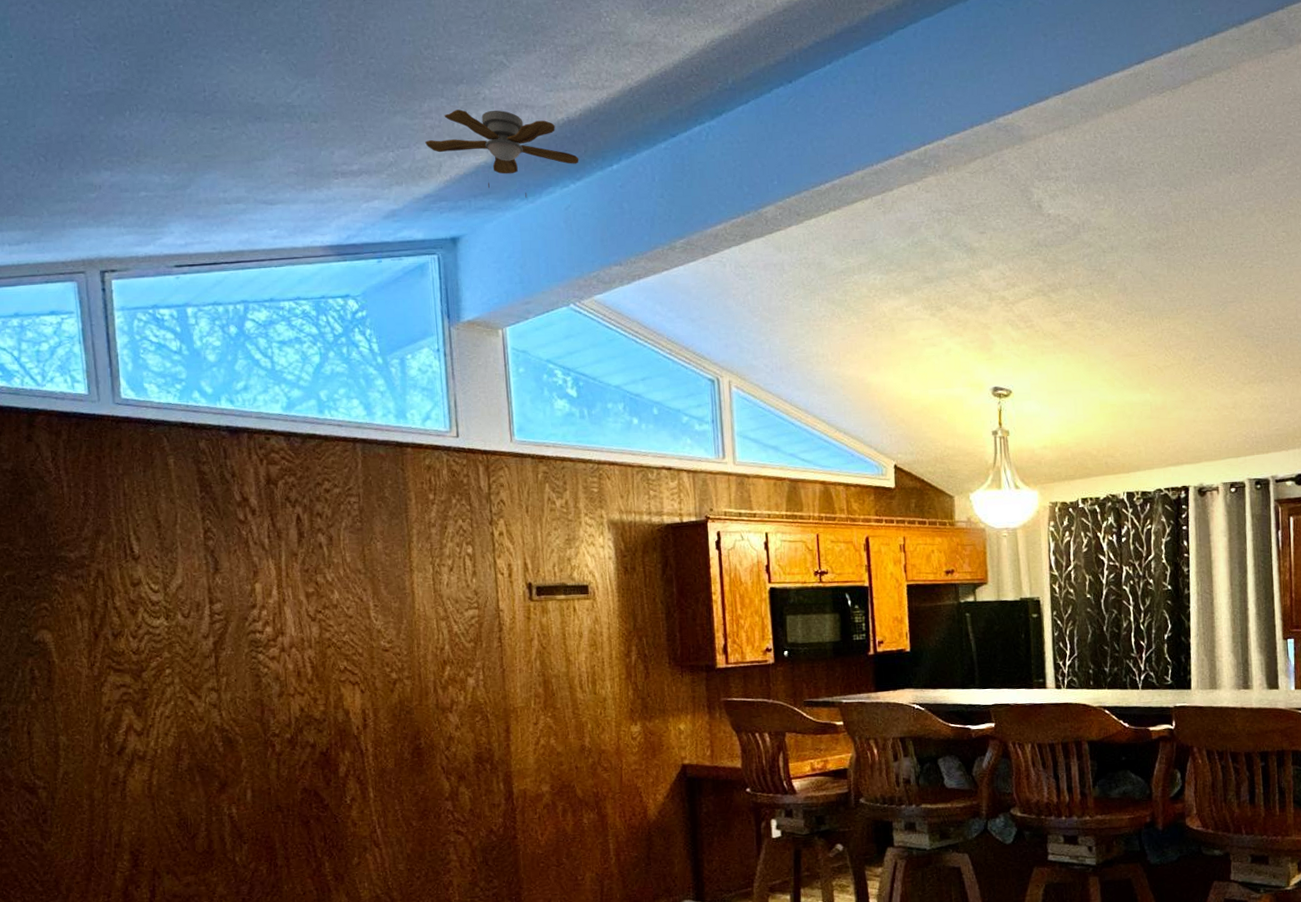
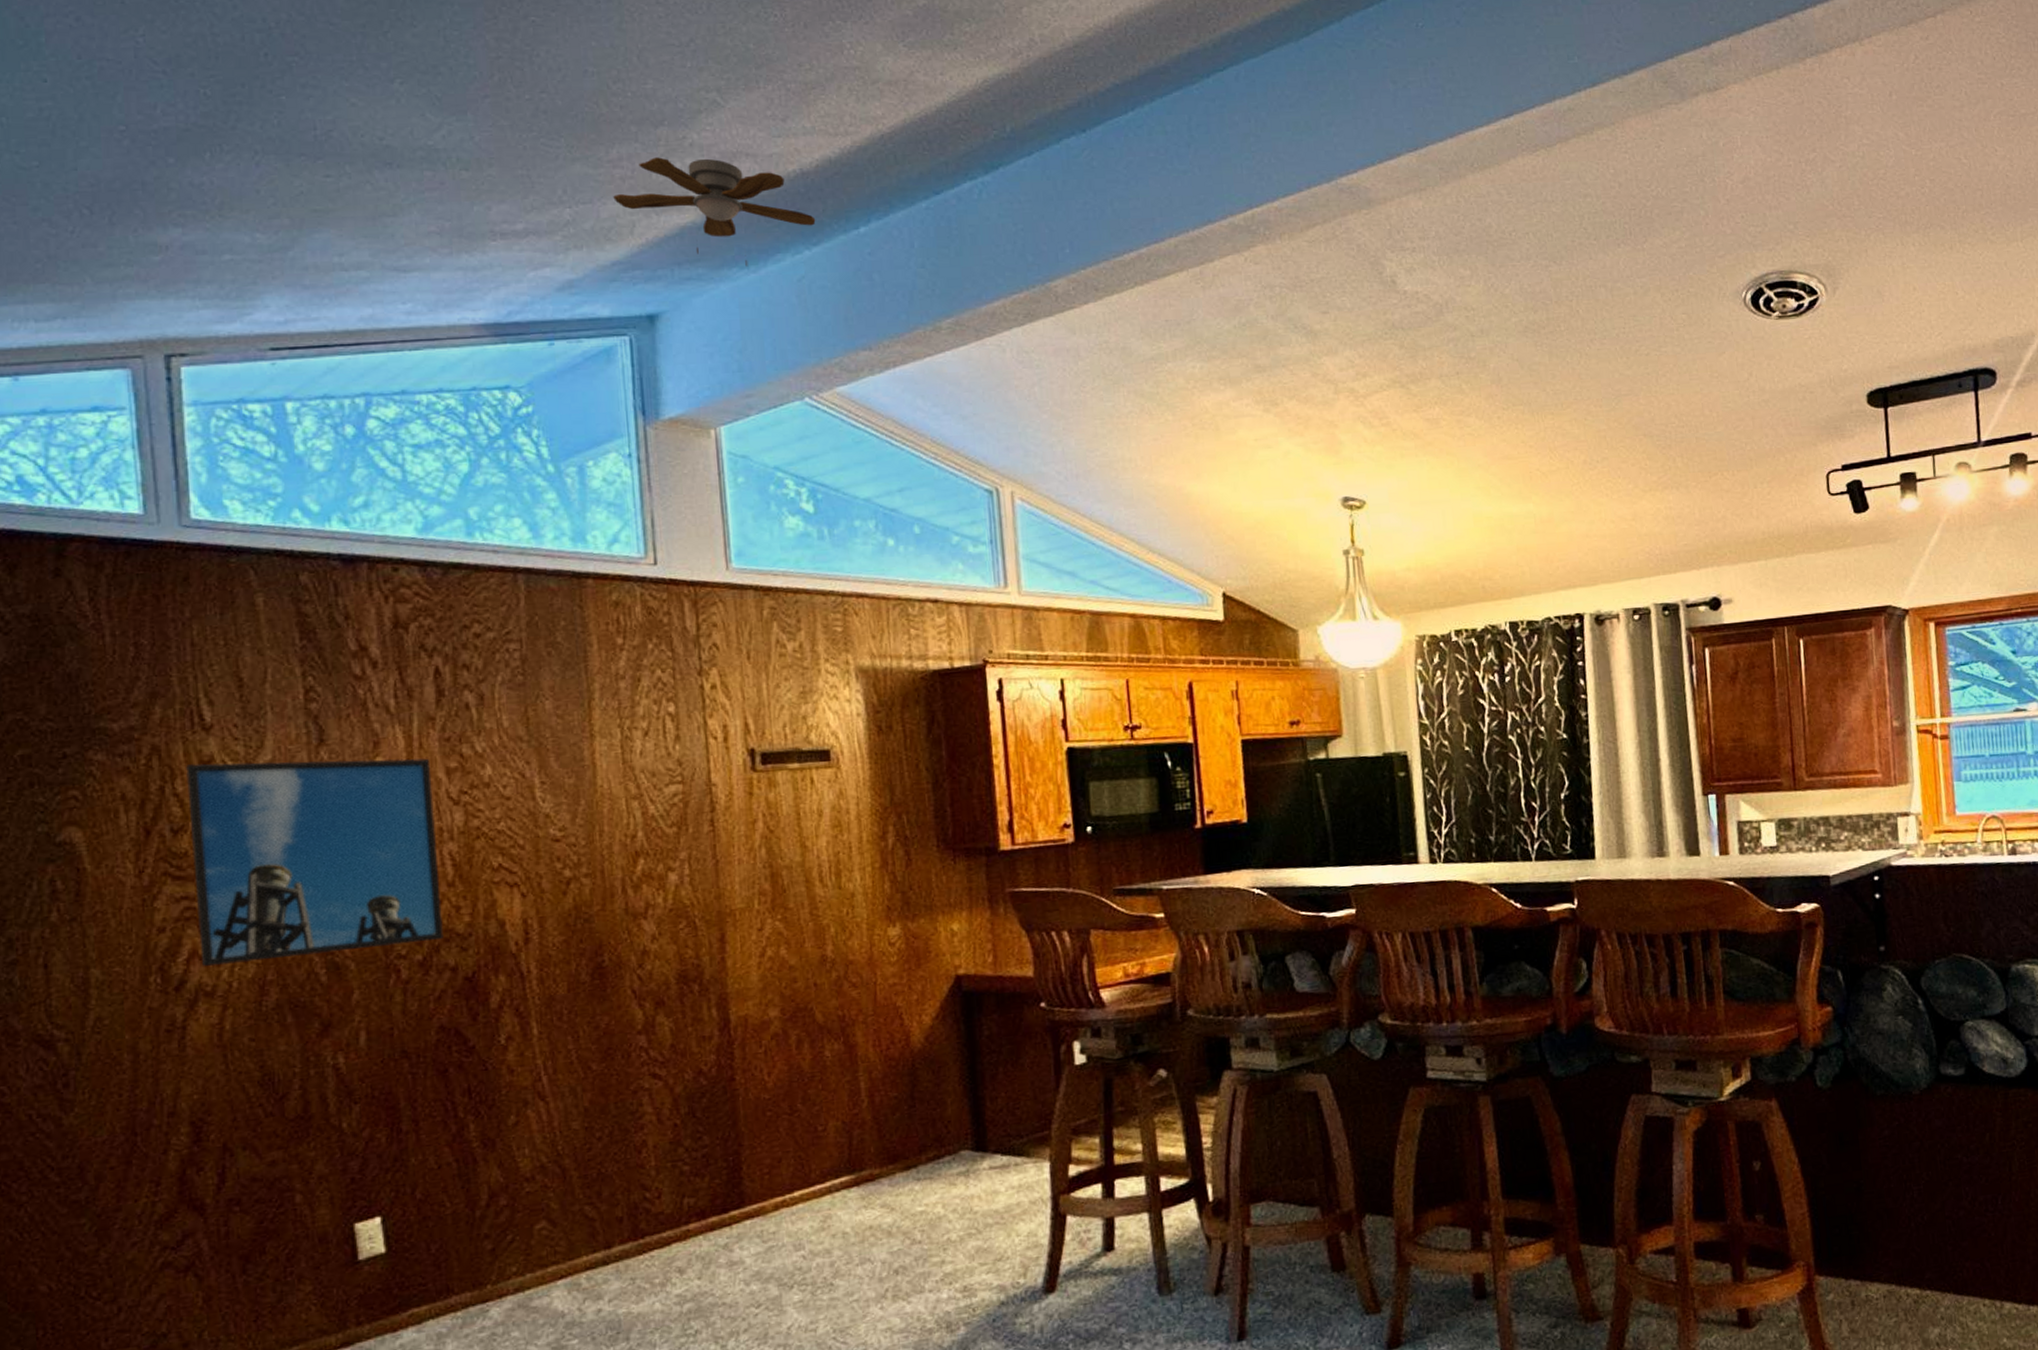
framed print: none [122,585,305,737] -> present [186,758,444,966]

